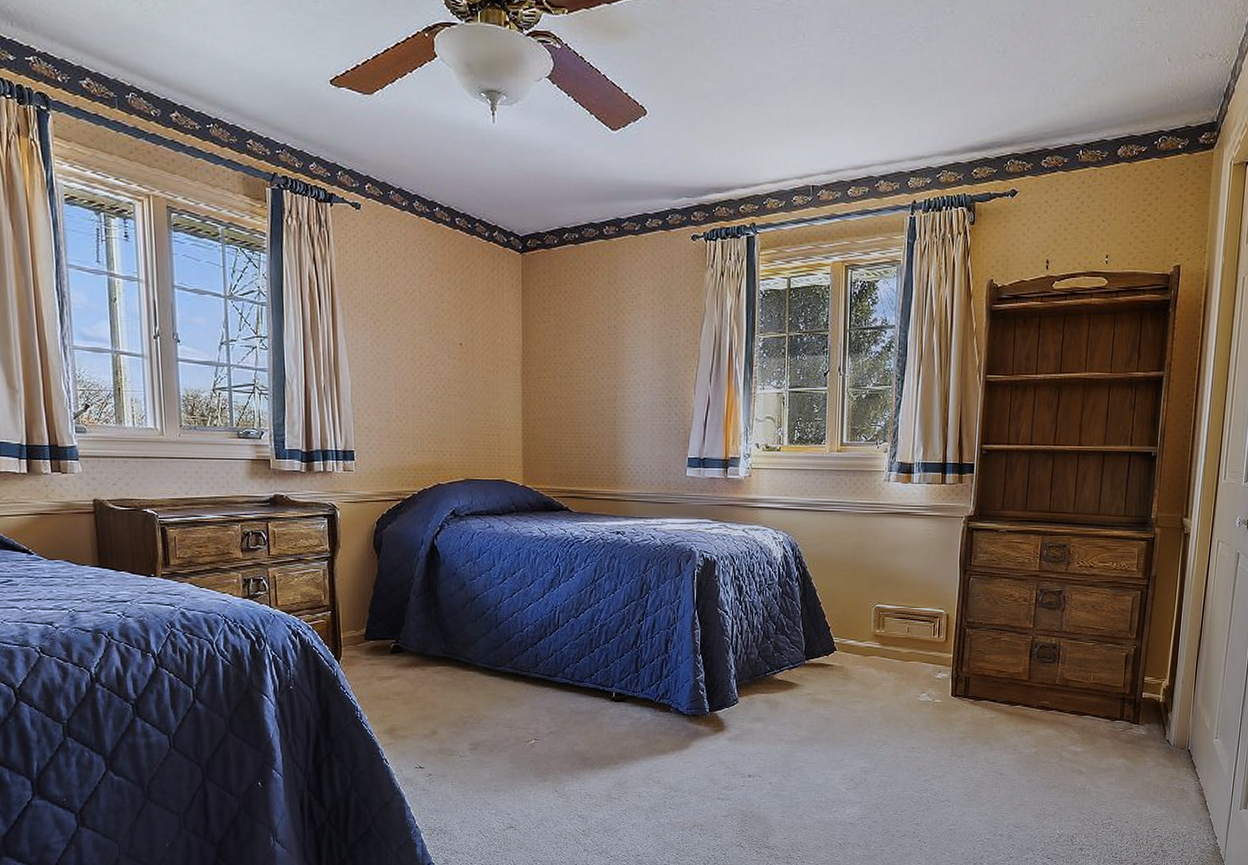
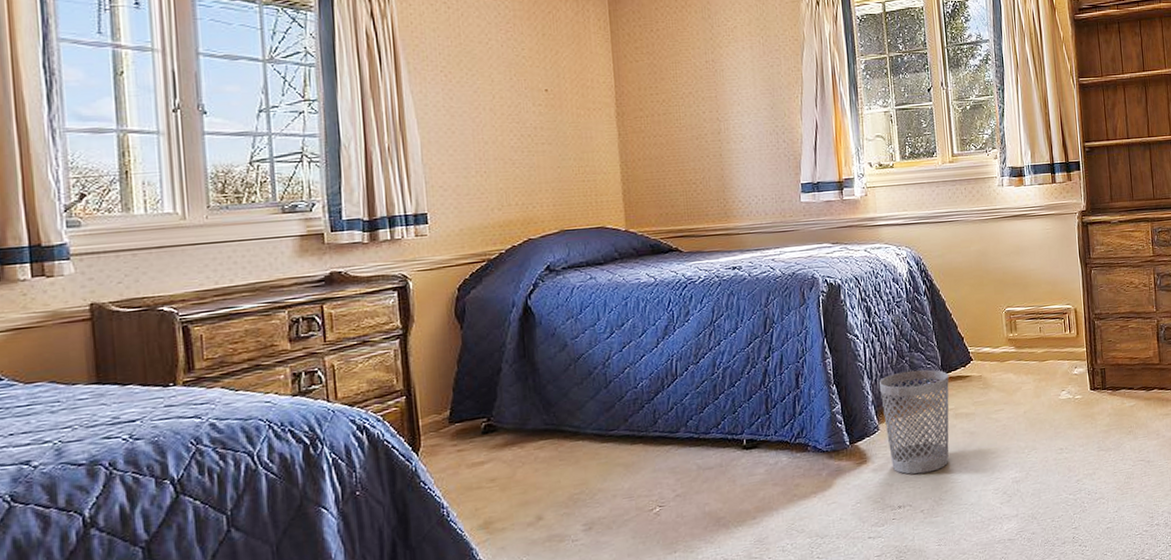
wastebasket: none [742,651,810,749] -> present [878,369,949,475]

